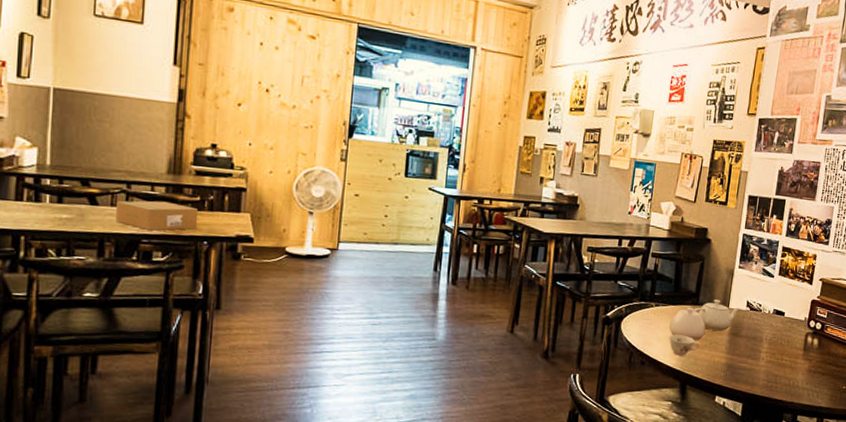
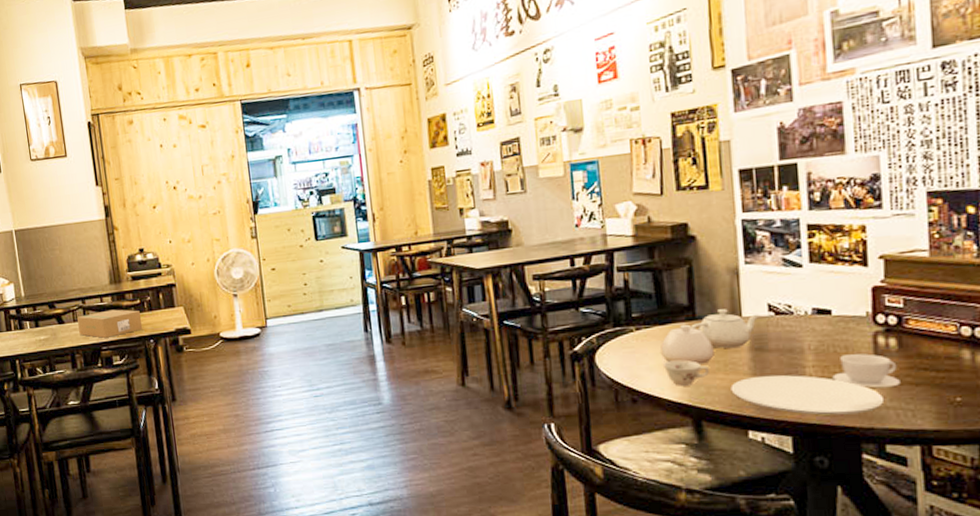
plate: none [710,354,804,391] -> present [730,374,885,415]
teacup: none [776,347,815,374] -> present [832,353,900,388]

